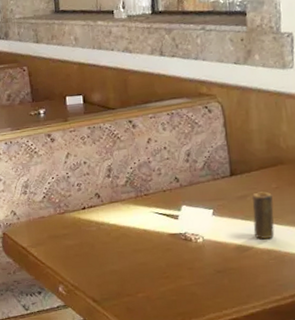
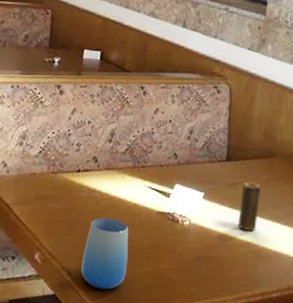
cup: none [103,246,149,310] -> present [80,217,129,290]

